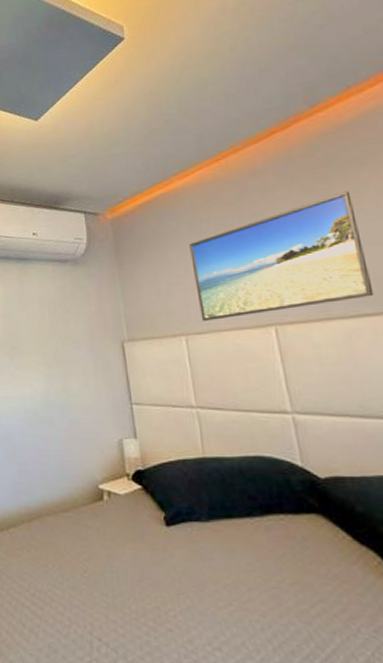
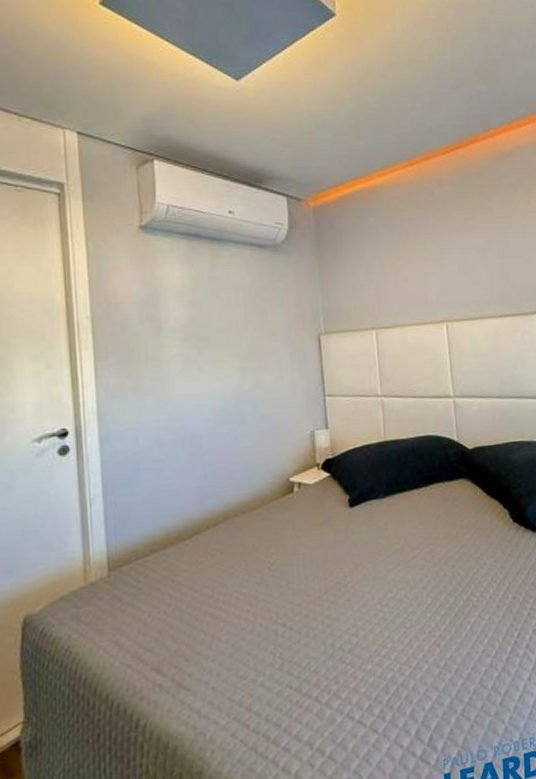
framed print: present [189,191,374,321] -> none [384,211,514,316]

